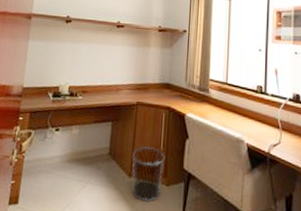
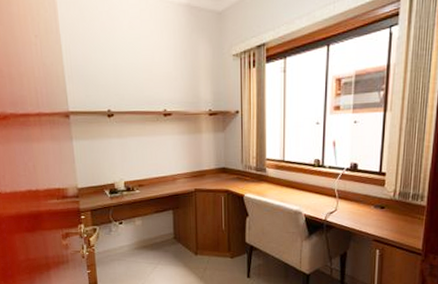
waste bin: present [132,146,165,203] -> none [196,227,228,273]

